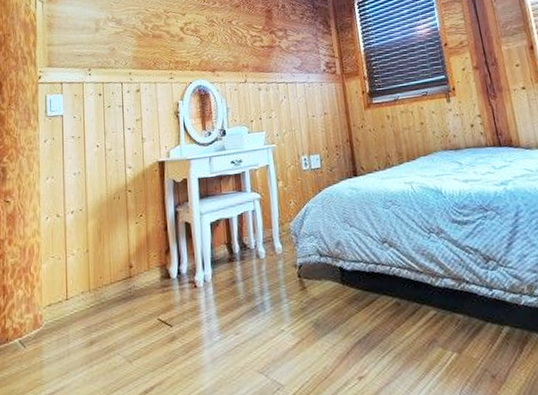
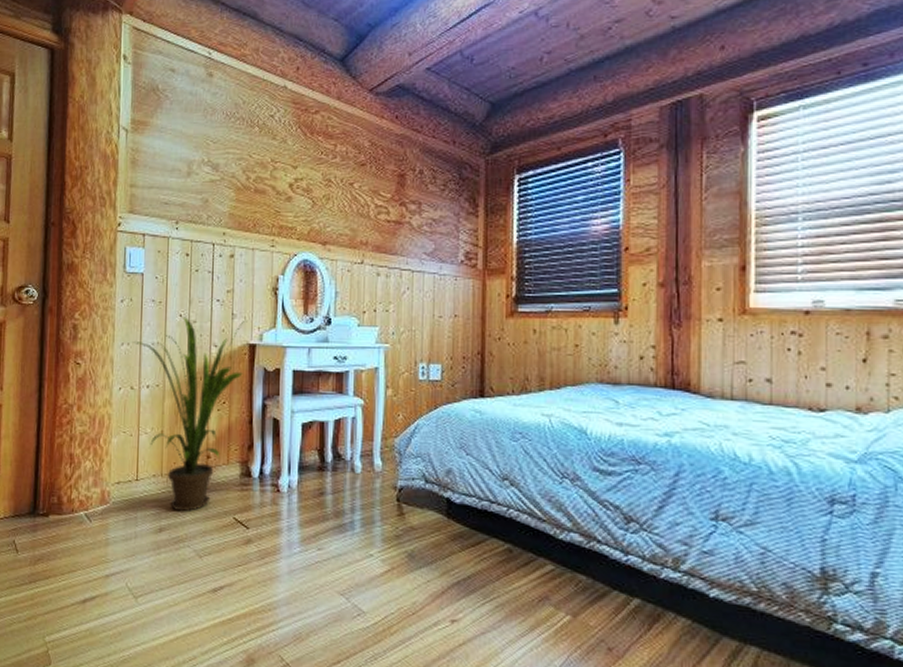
house plant: none [56,141,157,323] -> present [132,317,249,512]

